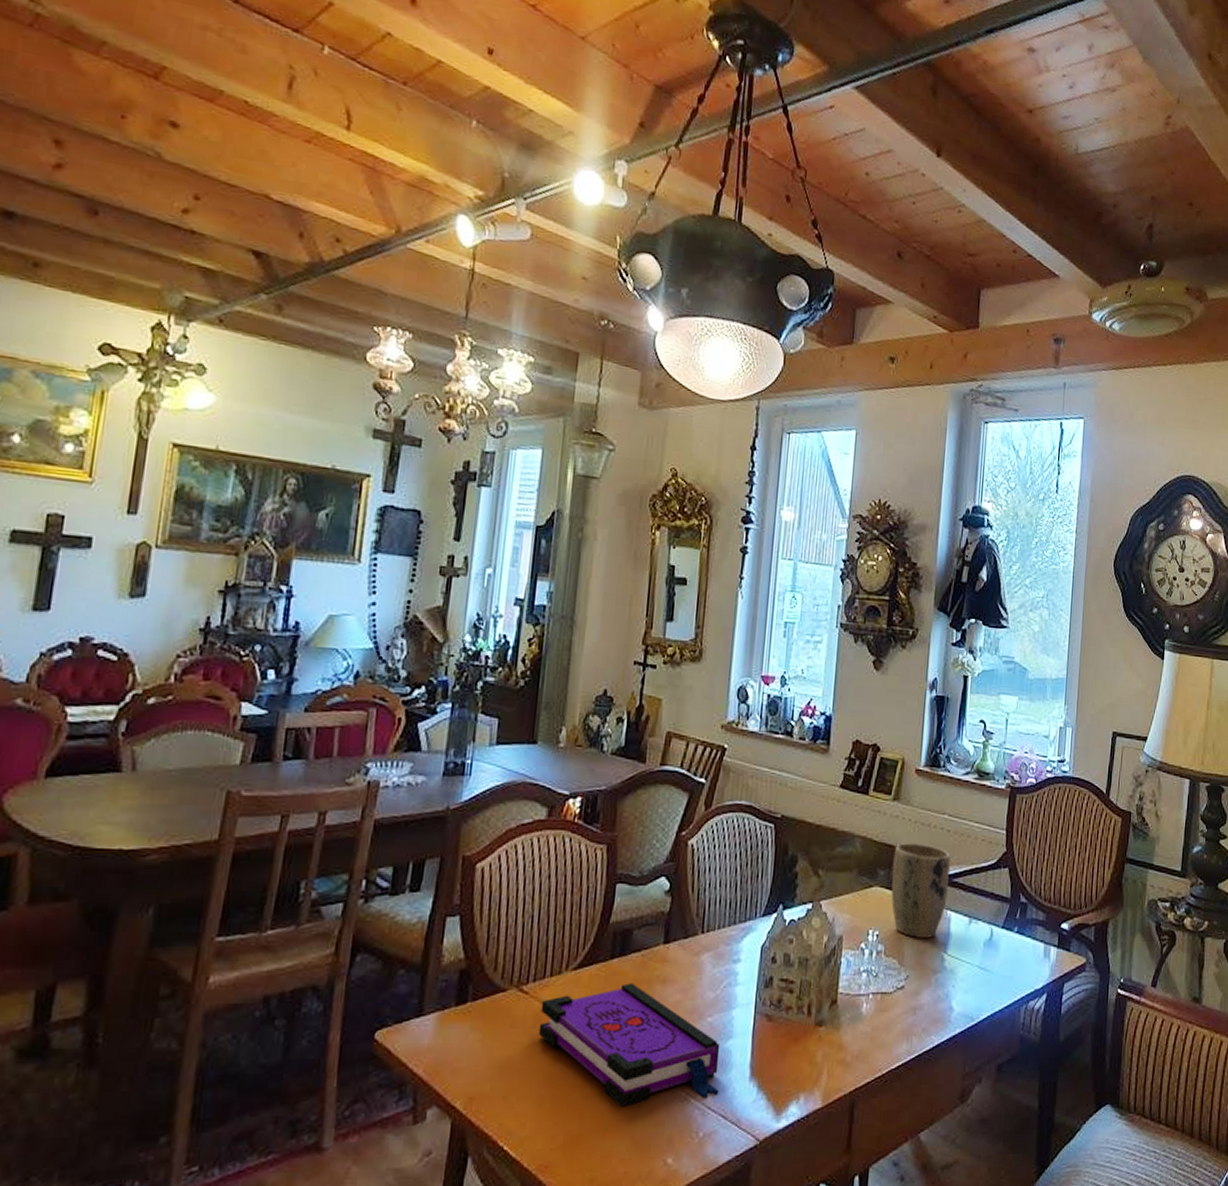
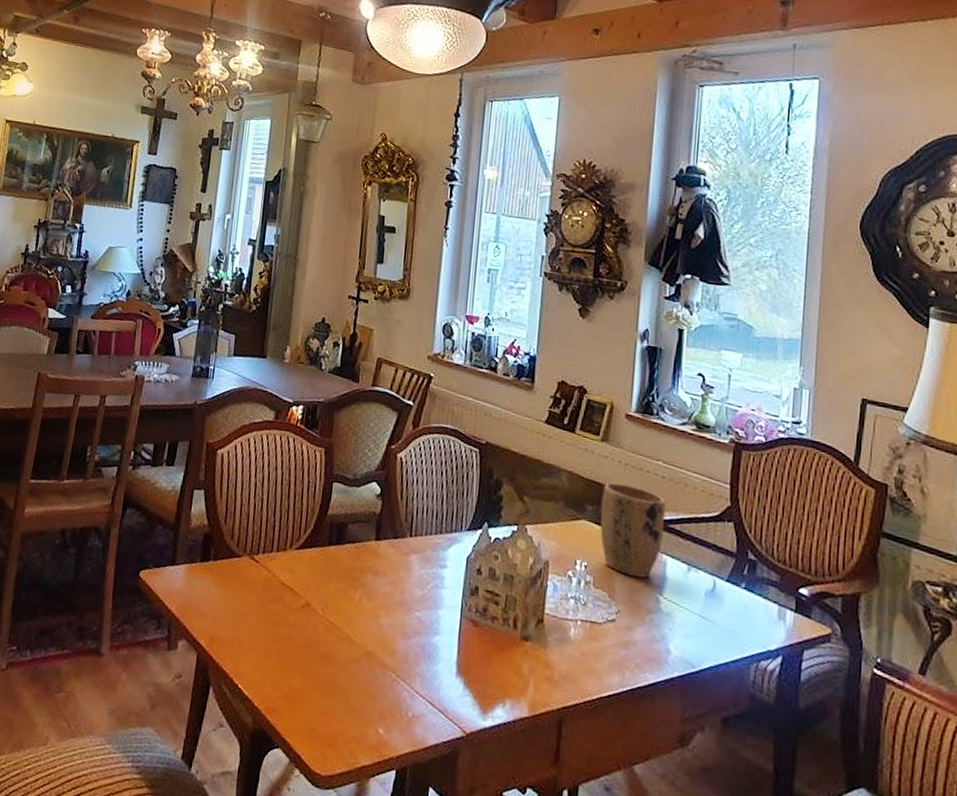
board game: present [538,983,720,1108] -> none [267,568,428,684]

